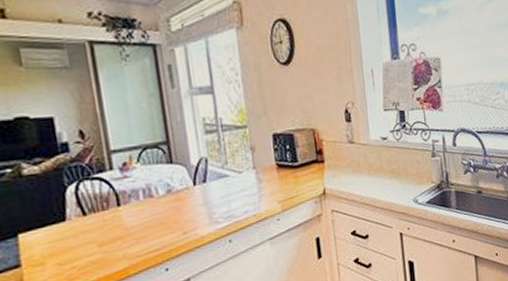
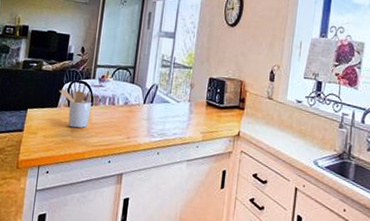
utensil holder: none [61,190,122,242] -> present [59,89,92,128]

